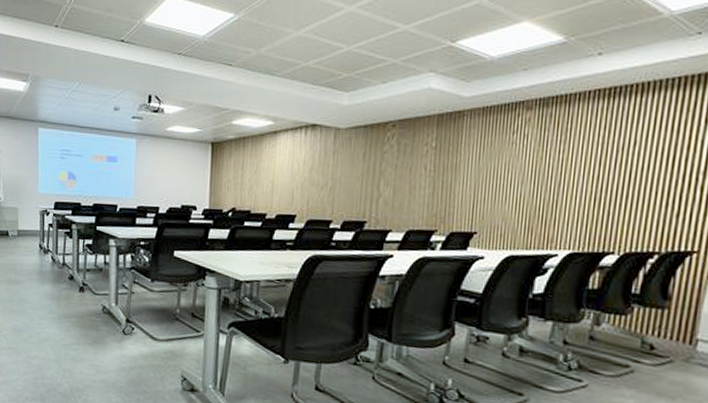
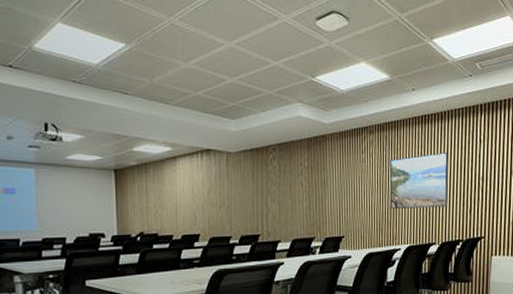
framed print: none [546,136,647,207] -> present [389,153,448,210]

